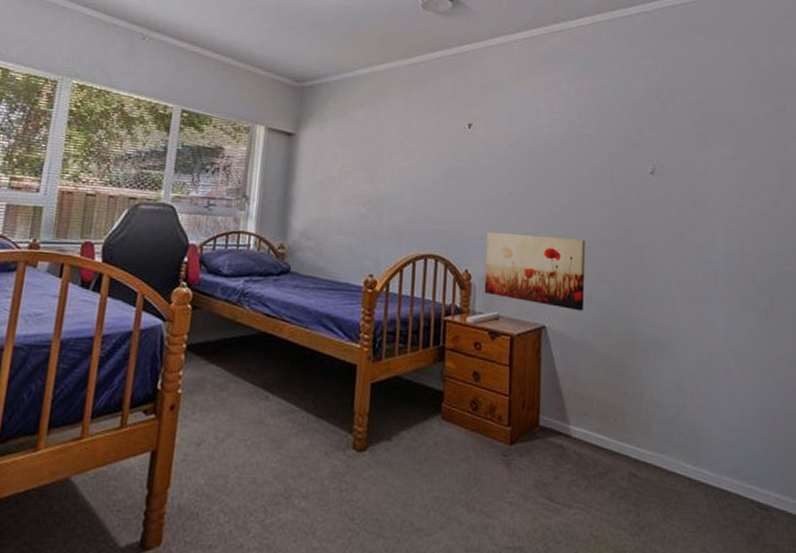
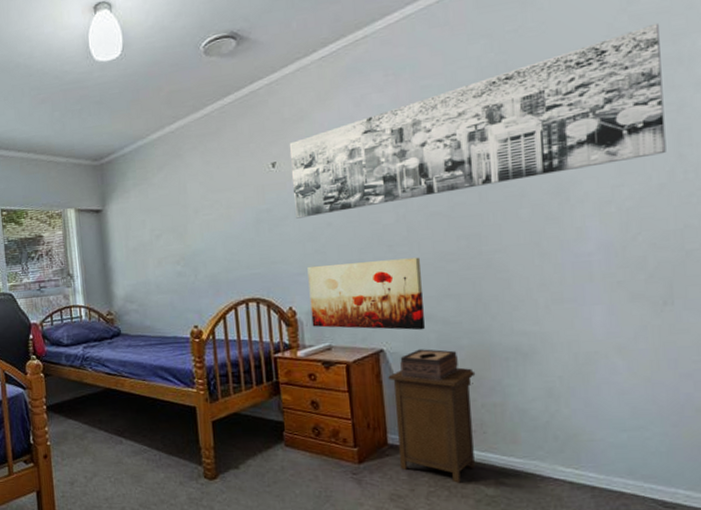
wall art: none [482,80,773,187] -> present [289,22,666,219]
nightstand: none [547,349,621,473] -> present [388,367,476,483]
tissue box: none [558,330,608,364] -> present [400,349,458,381]

